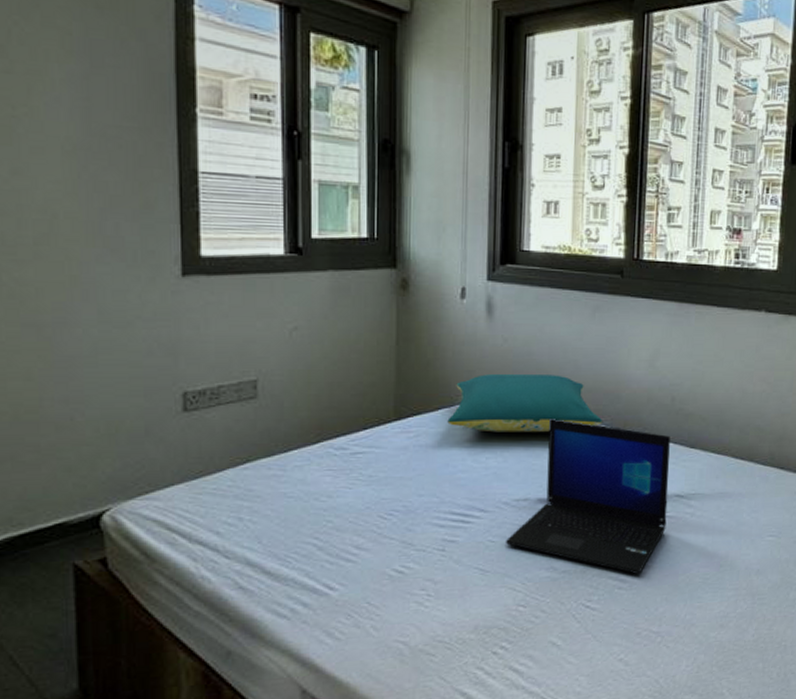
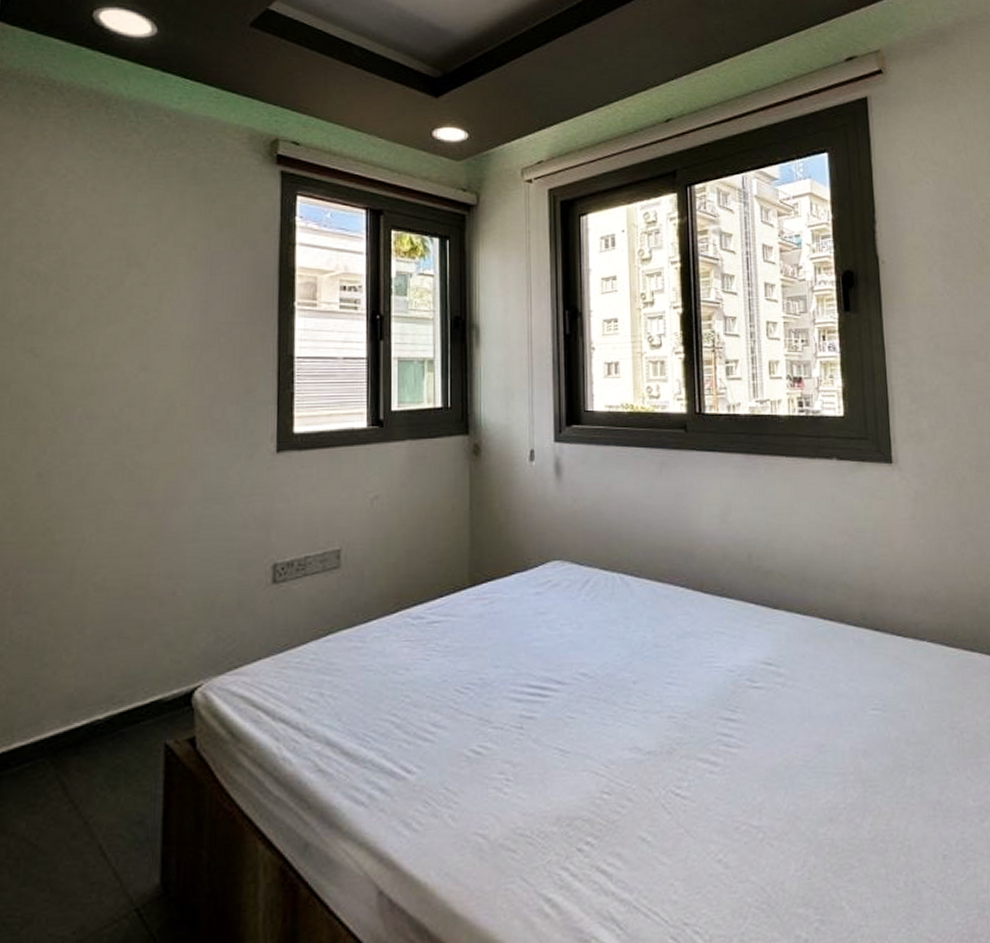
pillow: present [447,374,603,433] -> none [521,534,679,597]
laptop: present [505,419,670,575] -> none [584,581,756,757]

